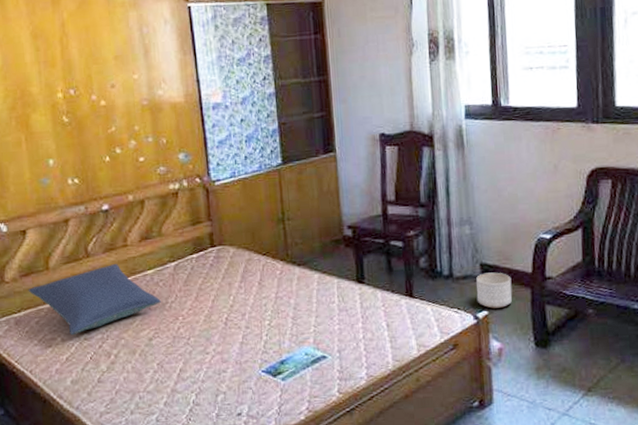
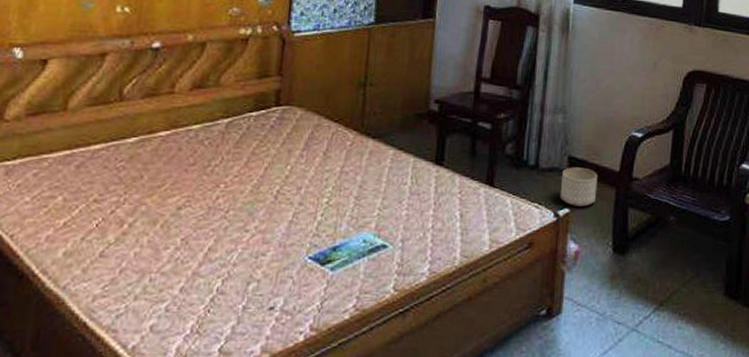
pillow: present [28,264,161,336] -> none [32,113,202,195]

